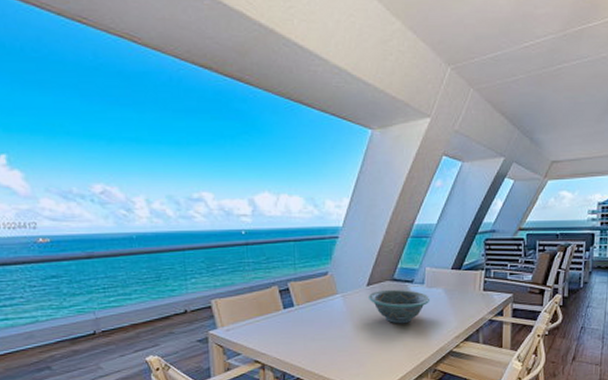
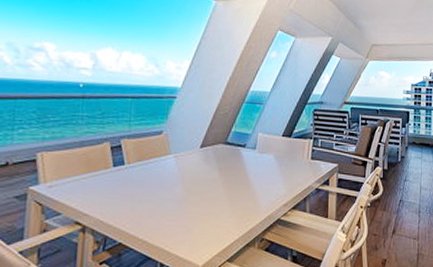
decorative bowl: present [369,289,431,324] -> none [201,152,261,189]

